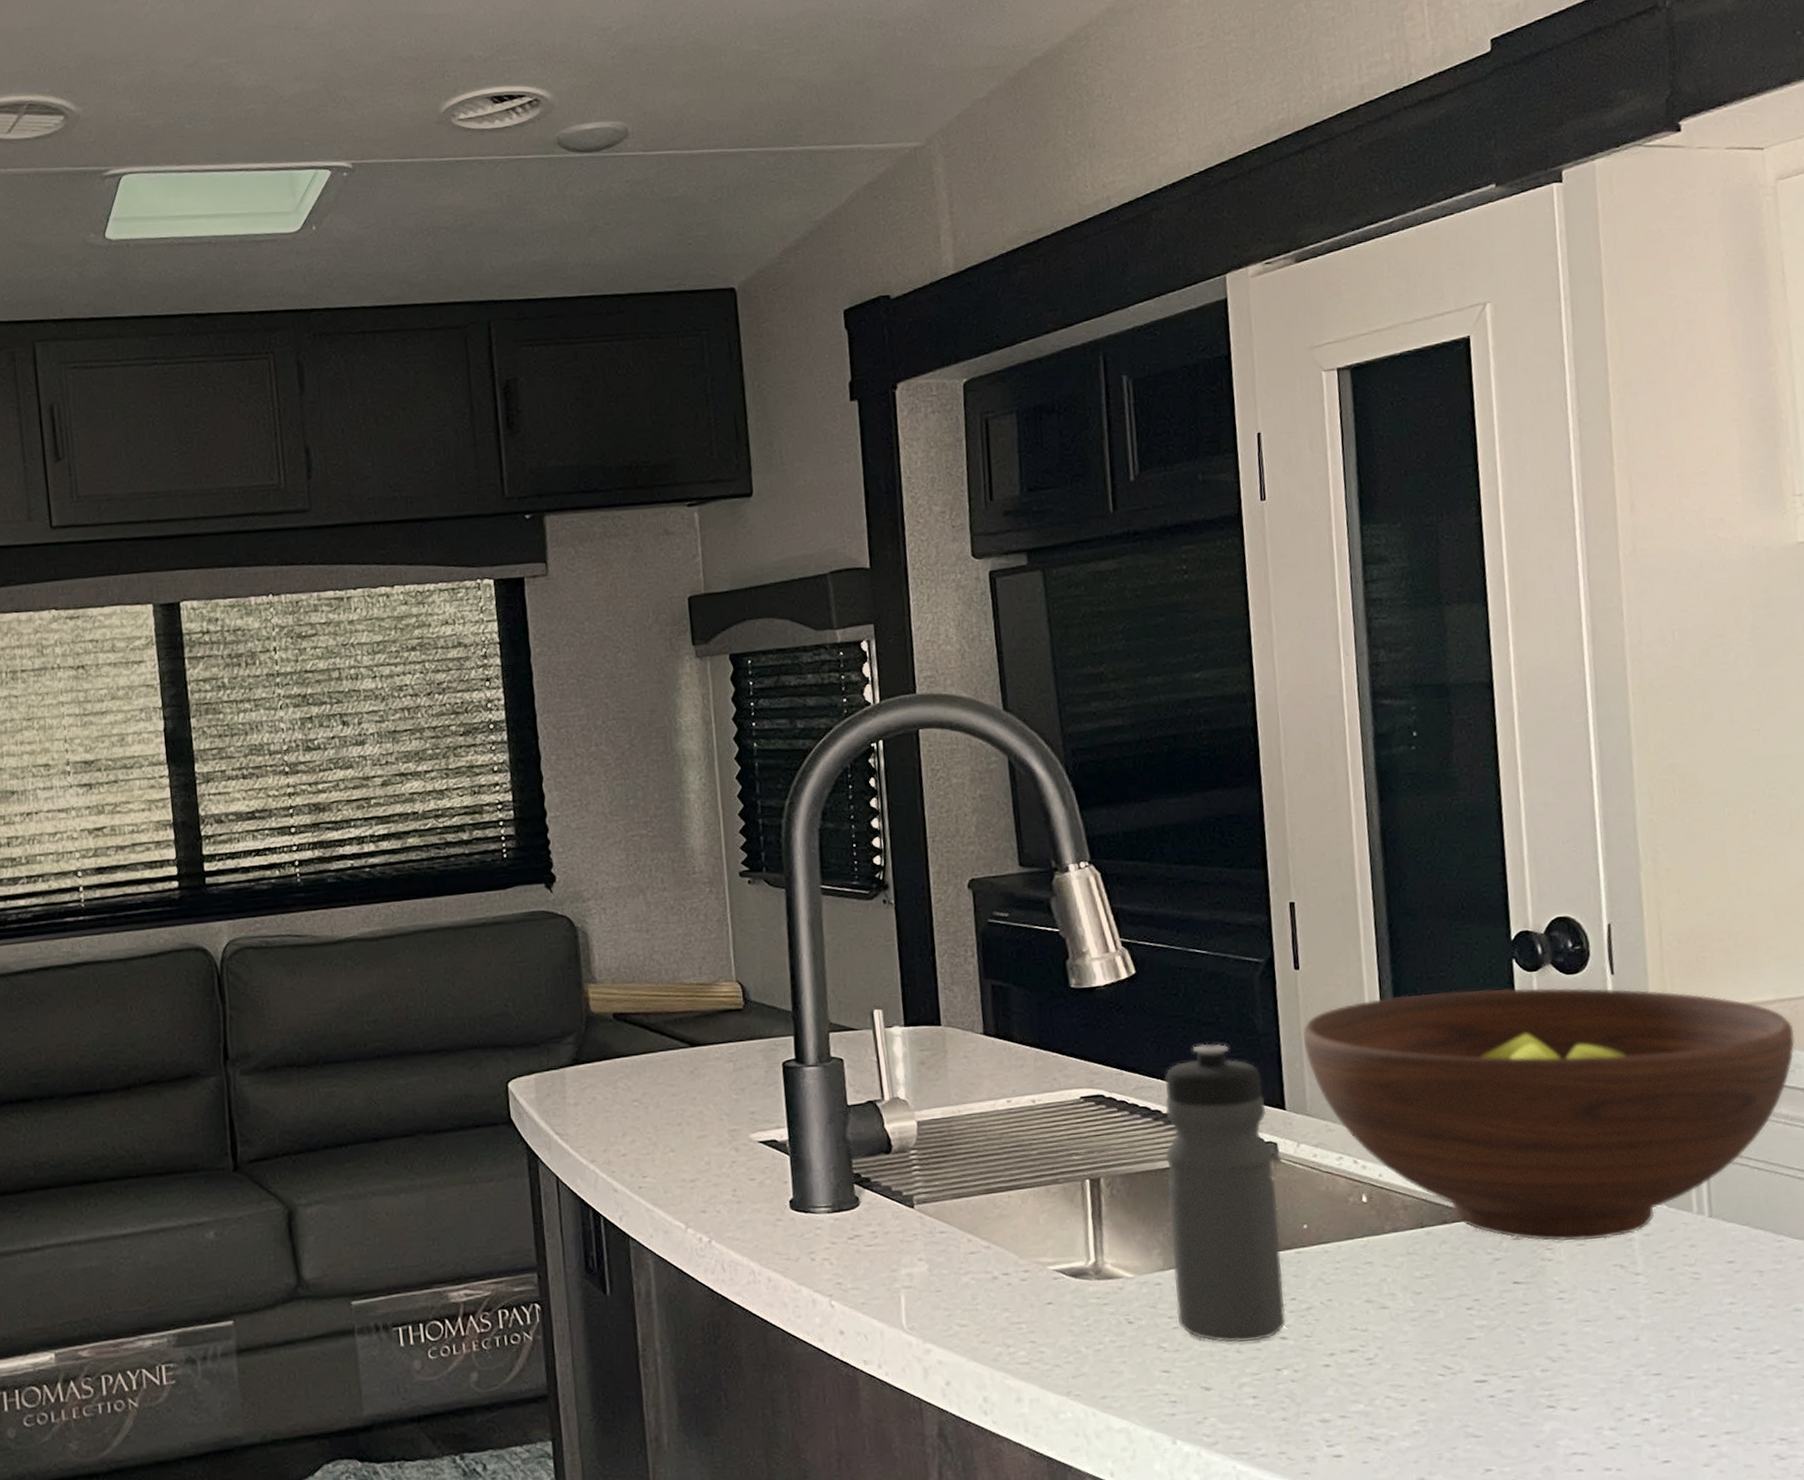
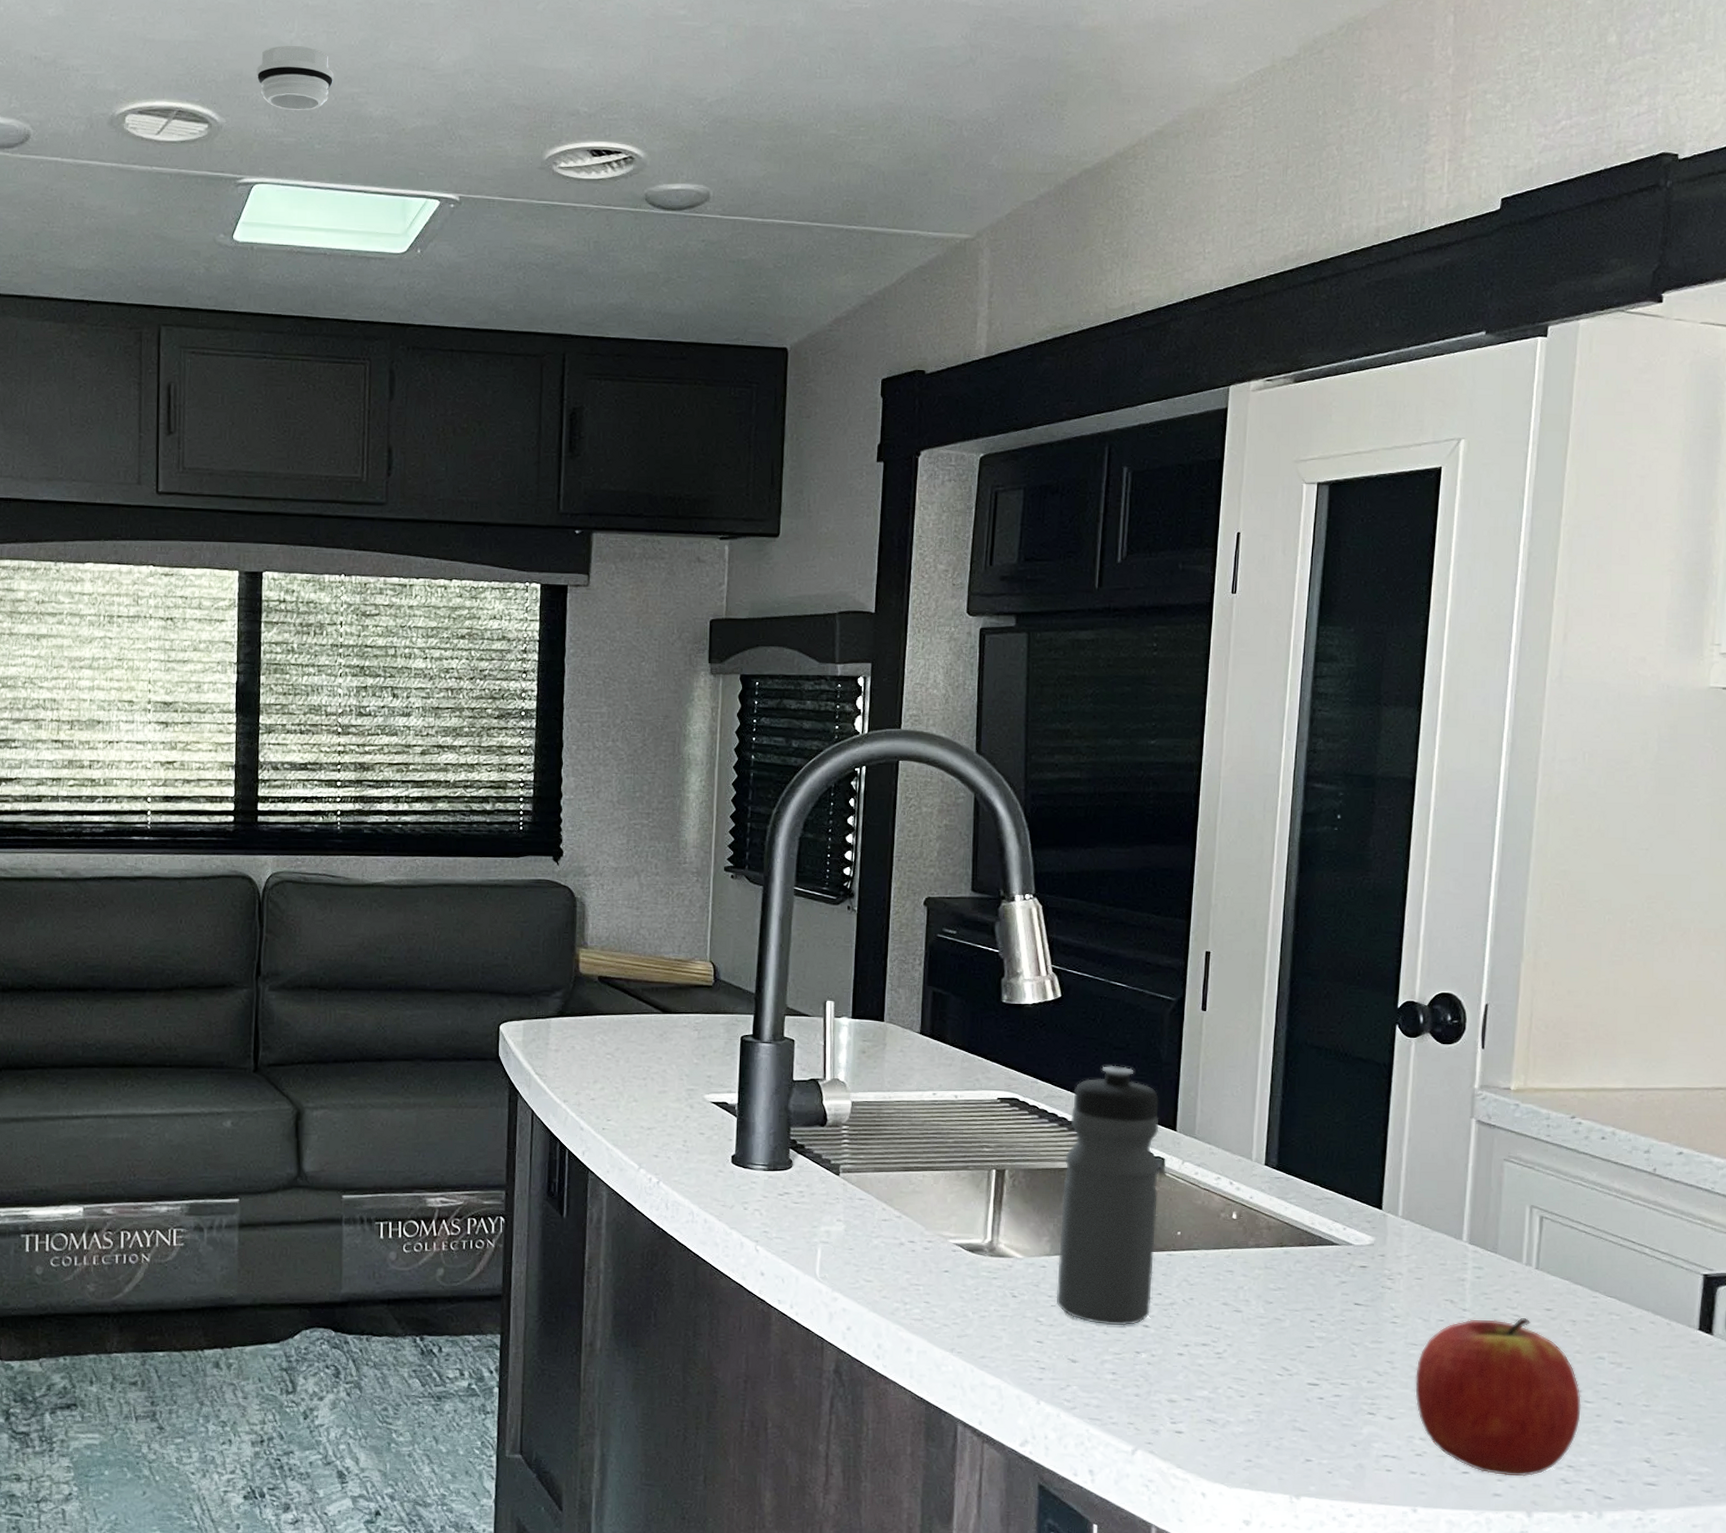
smoke detector: none [111,19,198,91] -> present [256,46,334,111]
fruit bowl: present [1302,987,1795,1242] -> none [1200,1044,1637,1276]
apple: none [1593,1275,1786,1460] -> present [1415,1318,1581,1477]

